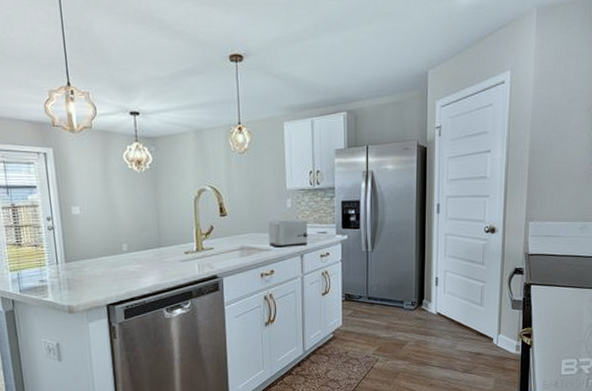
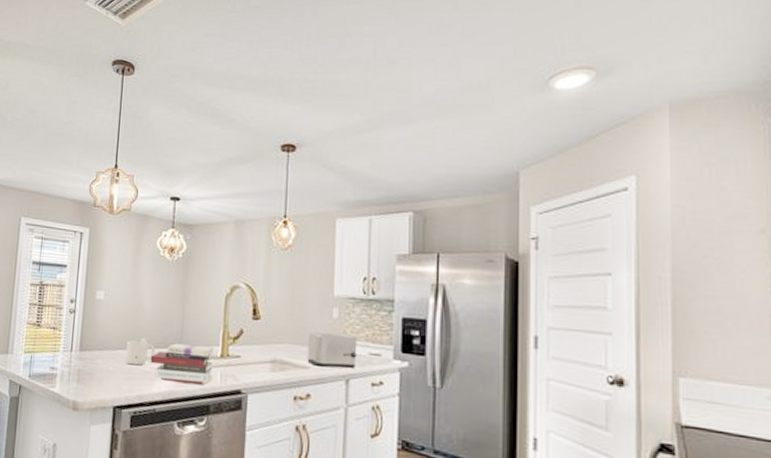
mug: none [109,246,137,268] -> present [125,340,155,366]
books: none [133,243,191,277] -> present [150,343,214,385]

